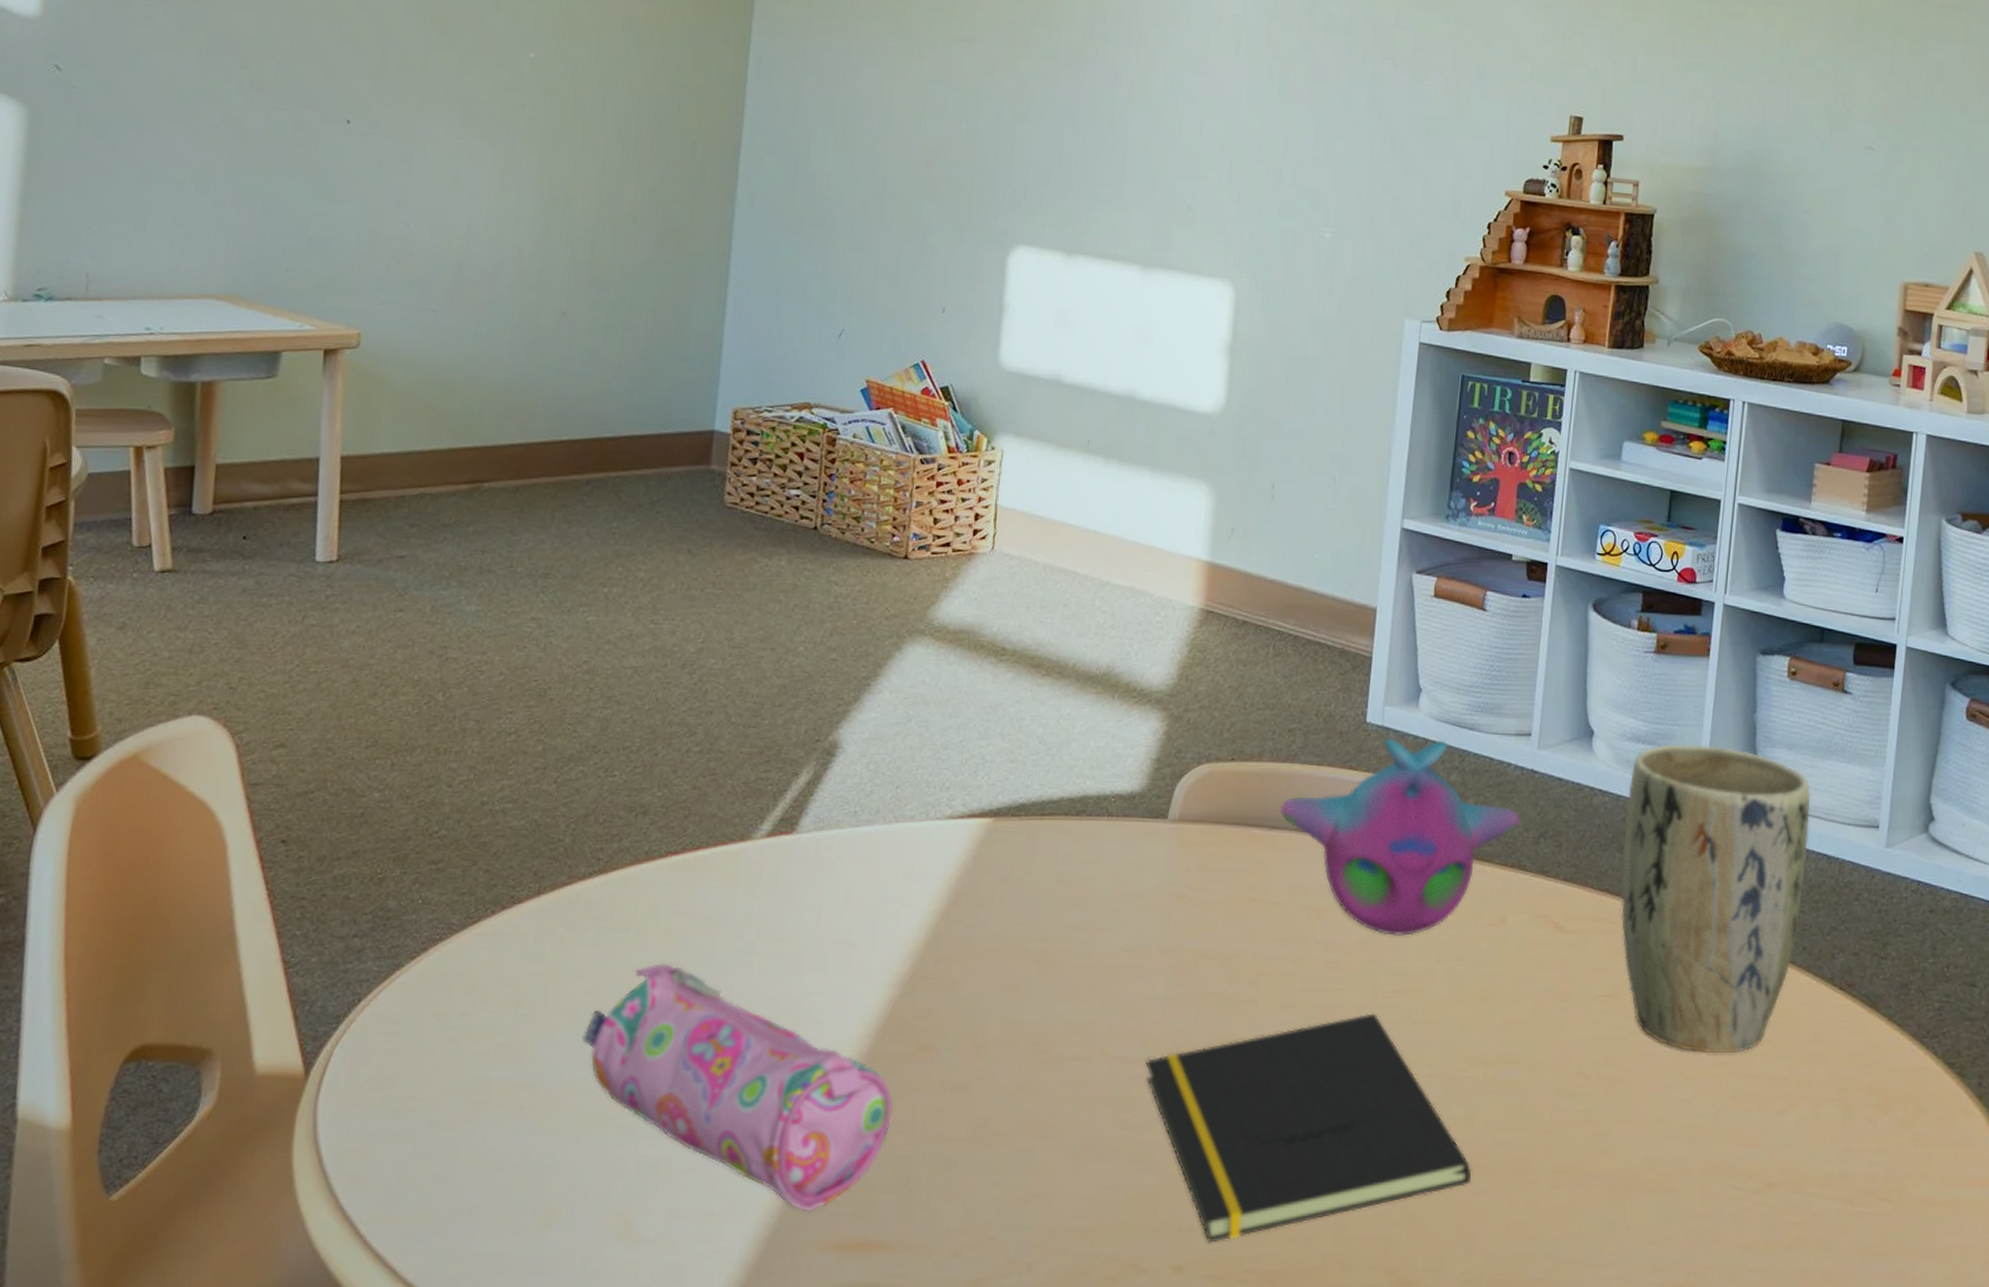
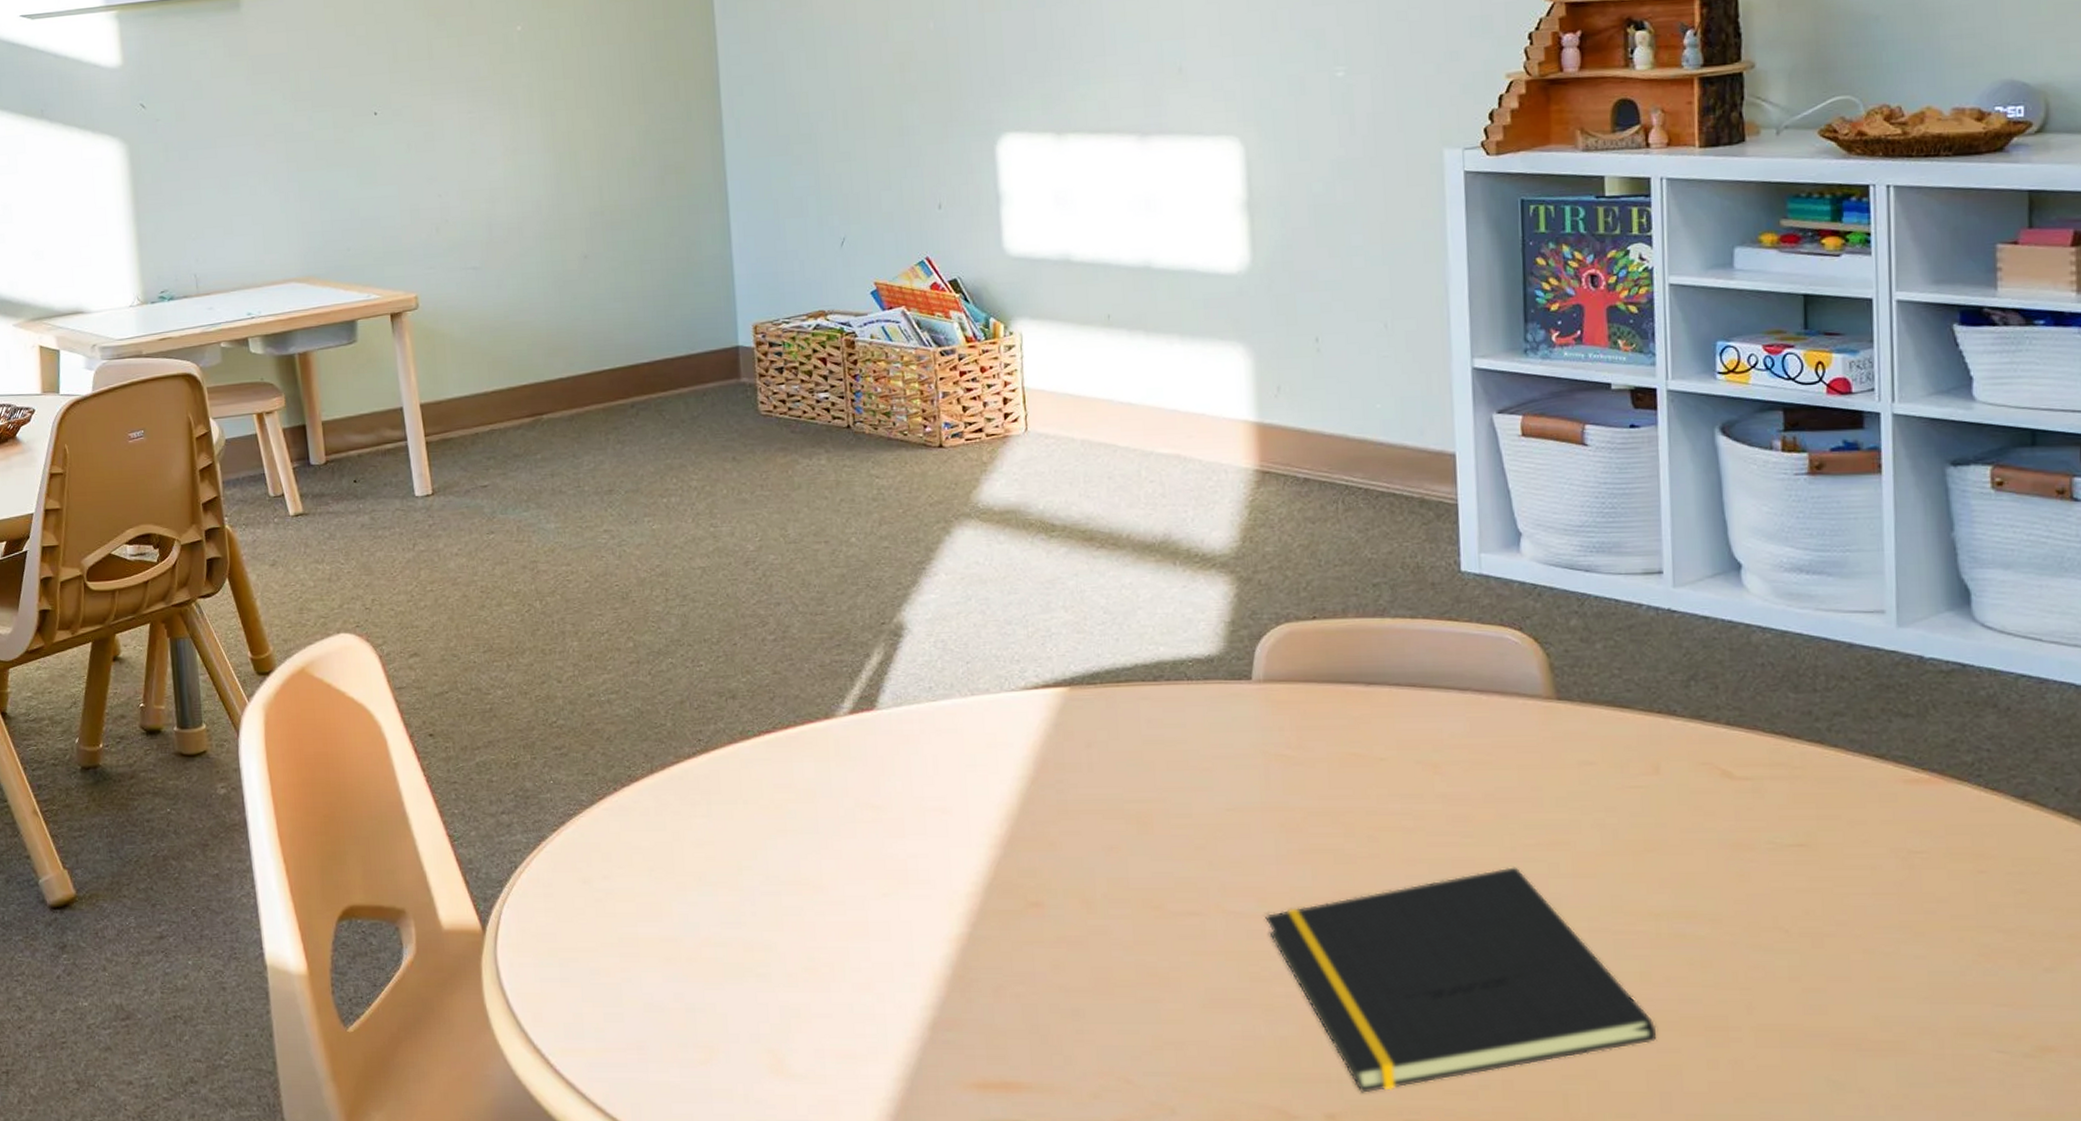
pencil case: present [581,963,893,1213] -> none [710,831,1012,1055]
toy figurine: present [1280,738,1521,936] -> none [1375,584,1663,788]
plant pot: present [1620,743,1811,1054] -> none [1795,570,2047,906]

